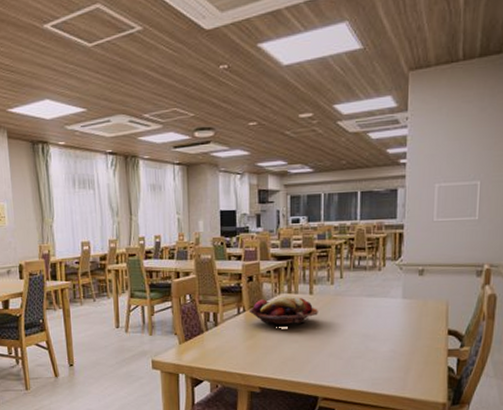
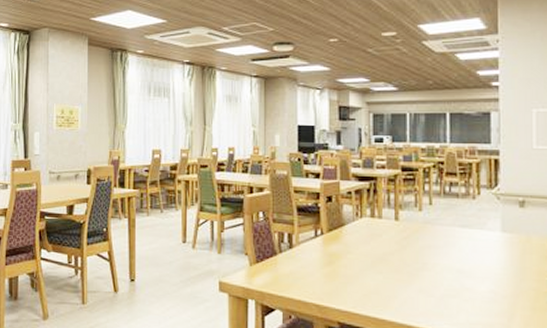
fruit basket: present [248,296,318,326] -> none [327,220,405,254]

